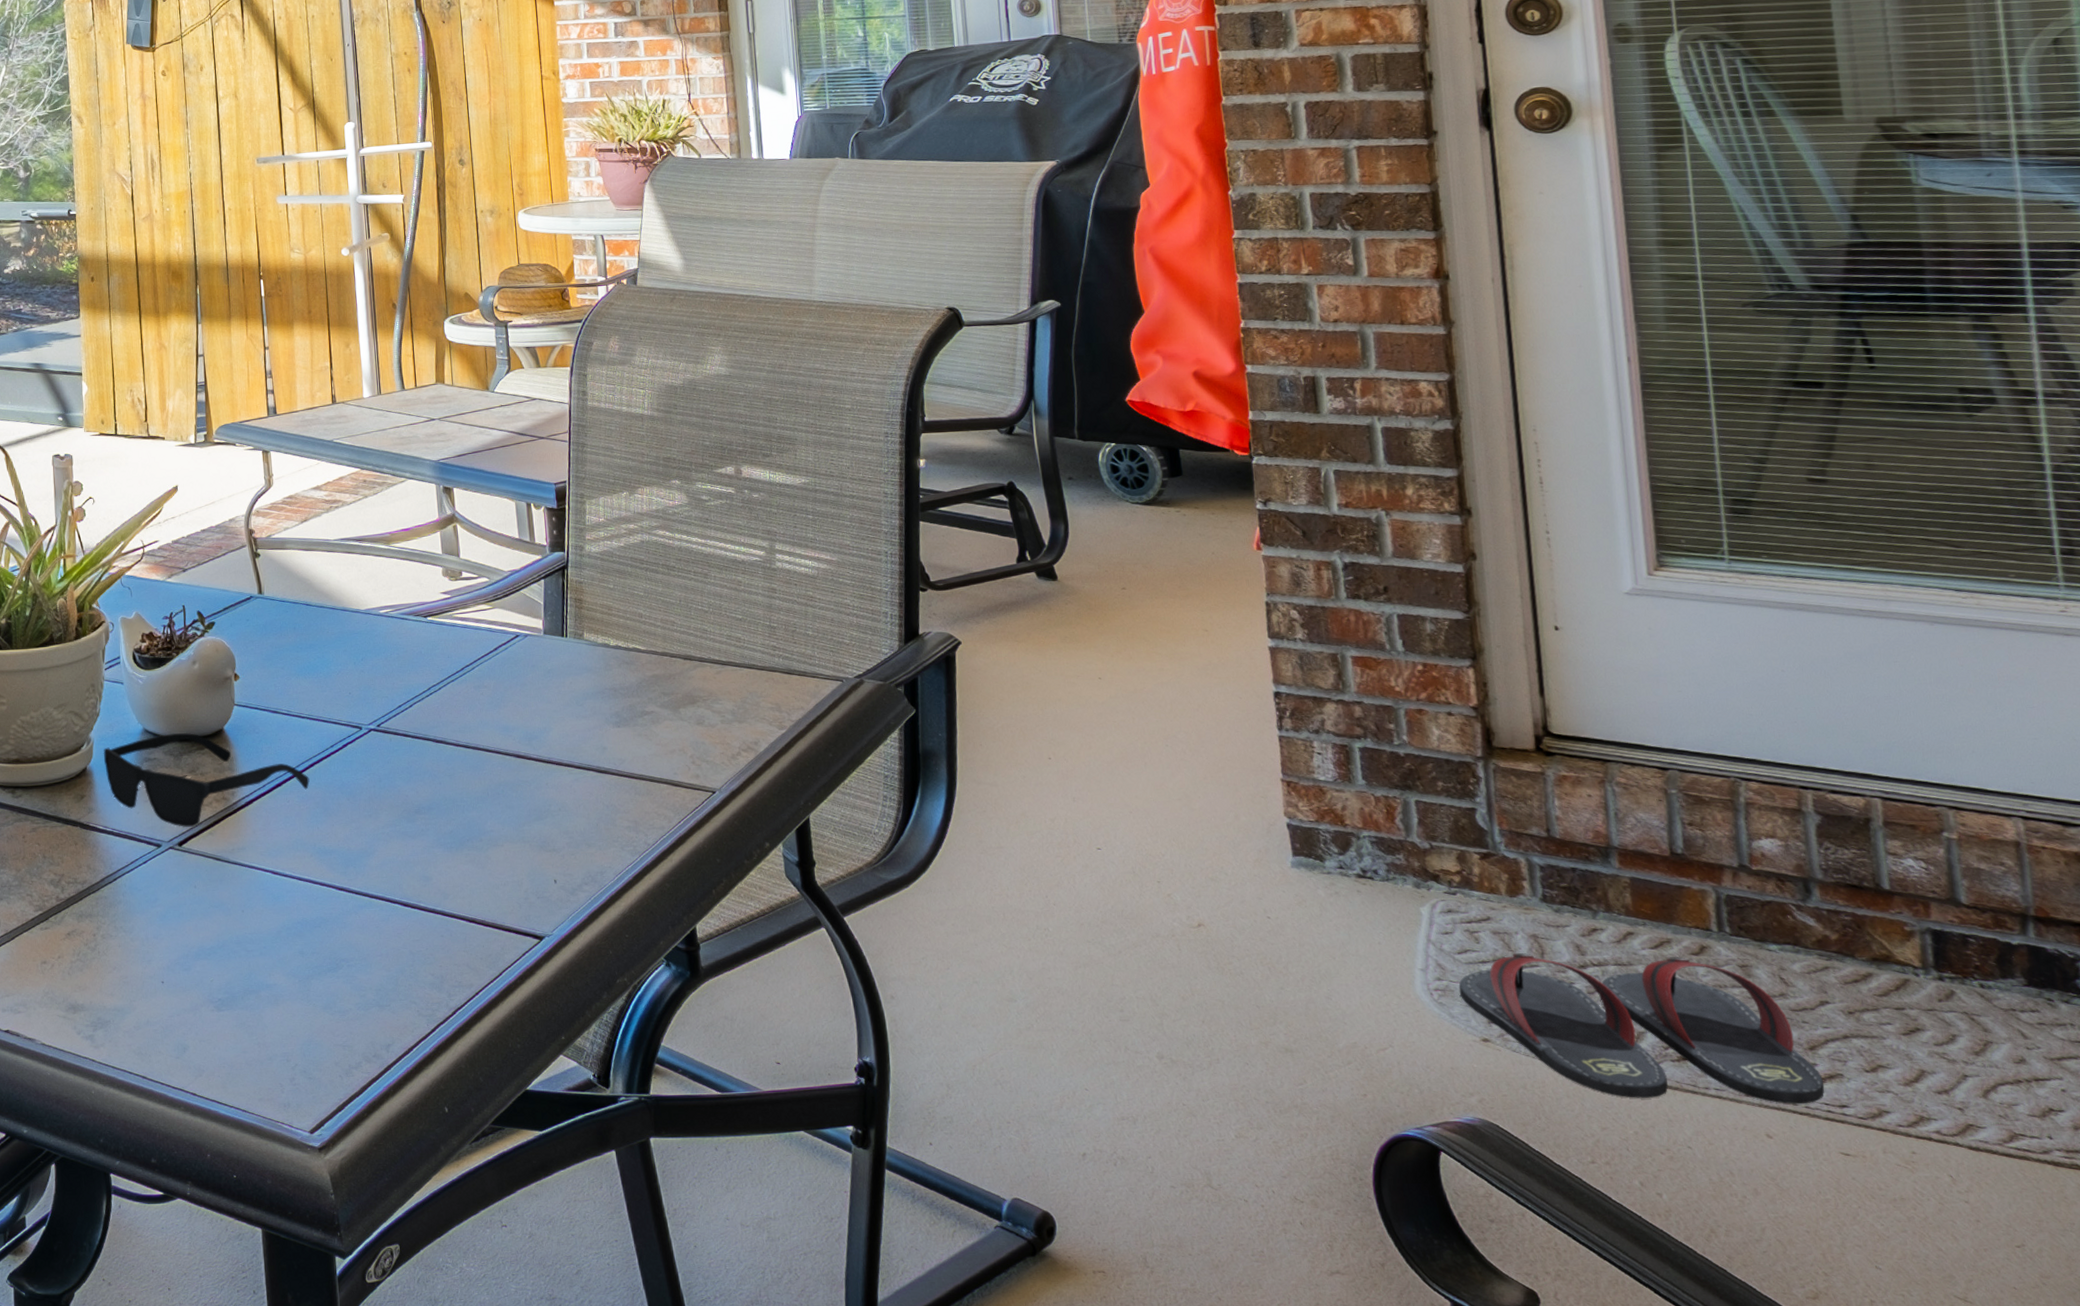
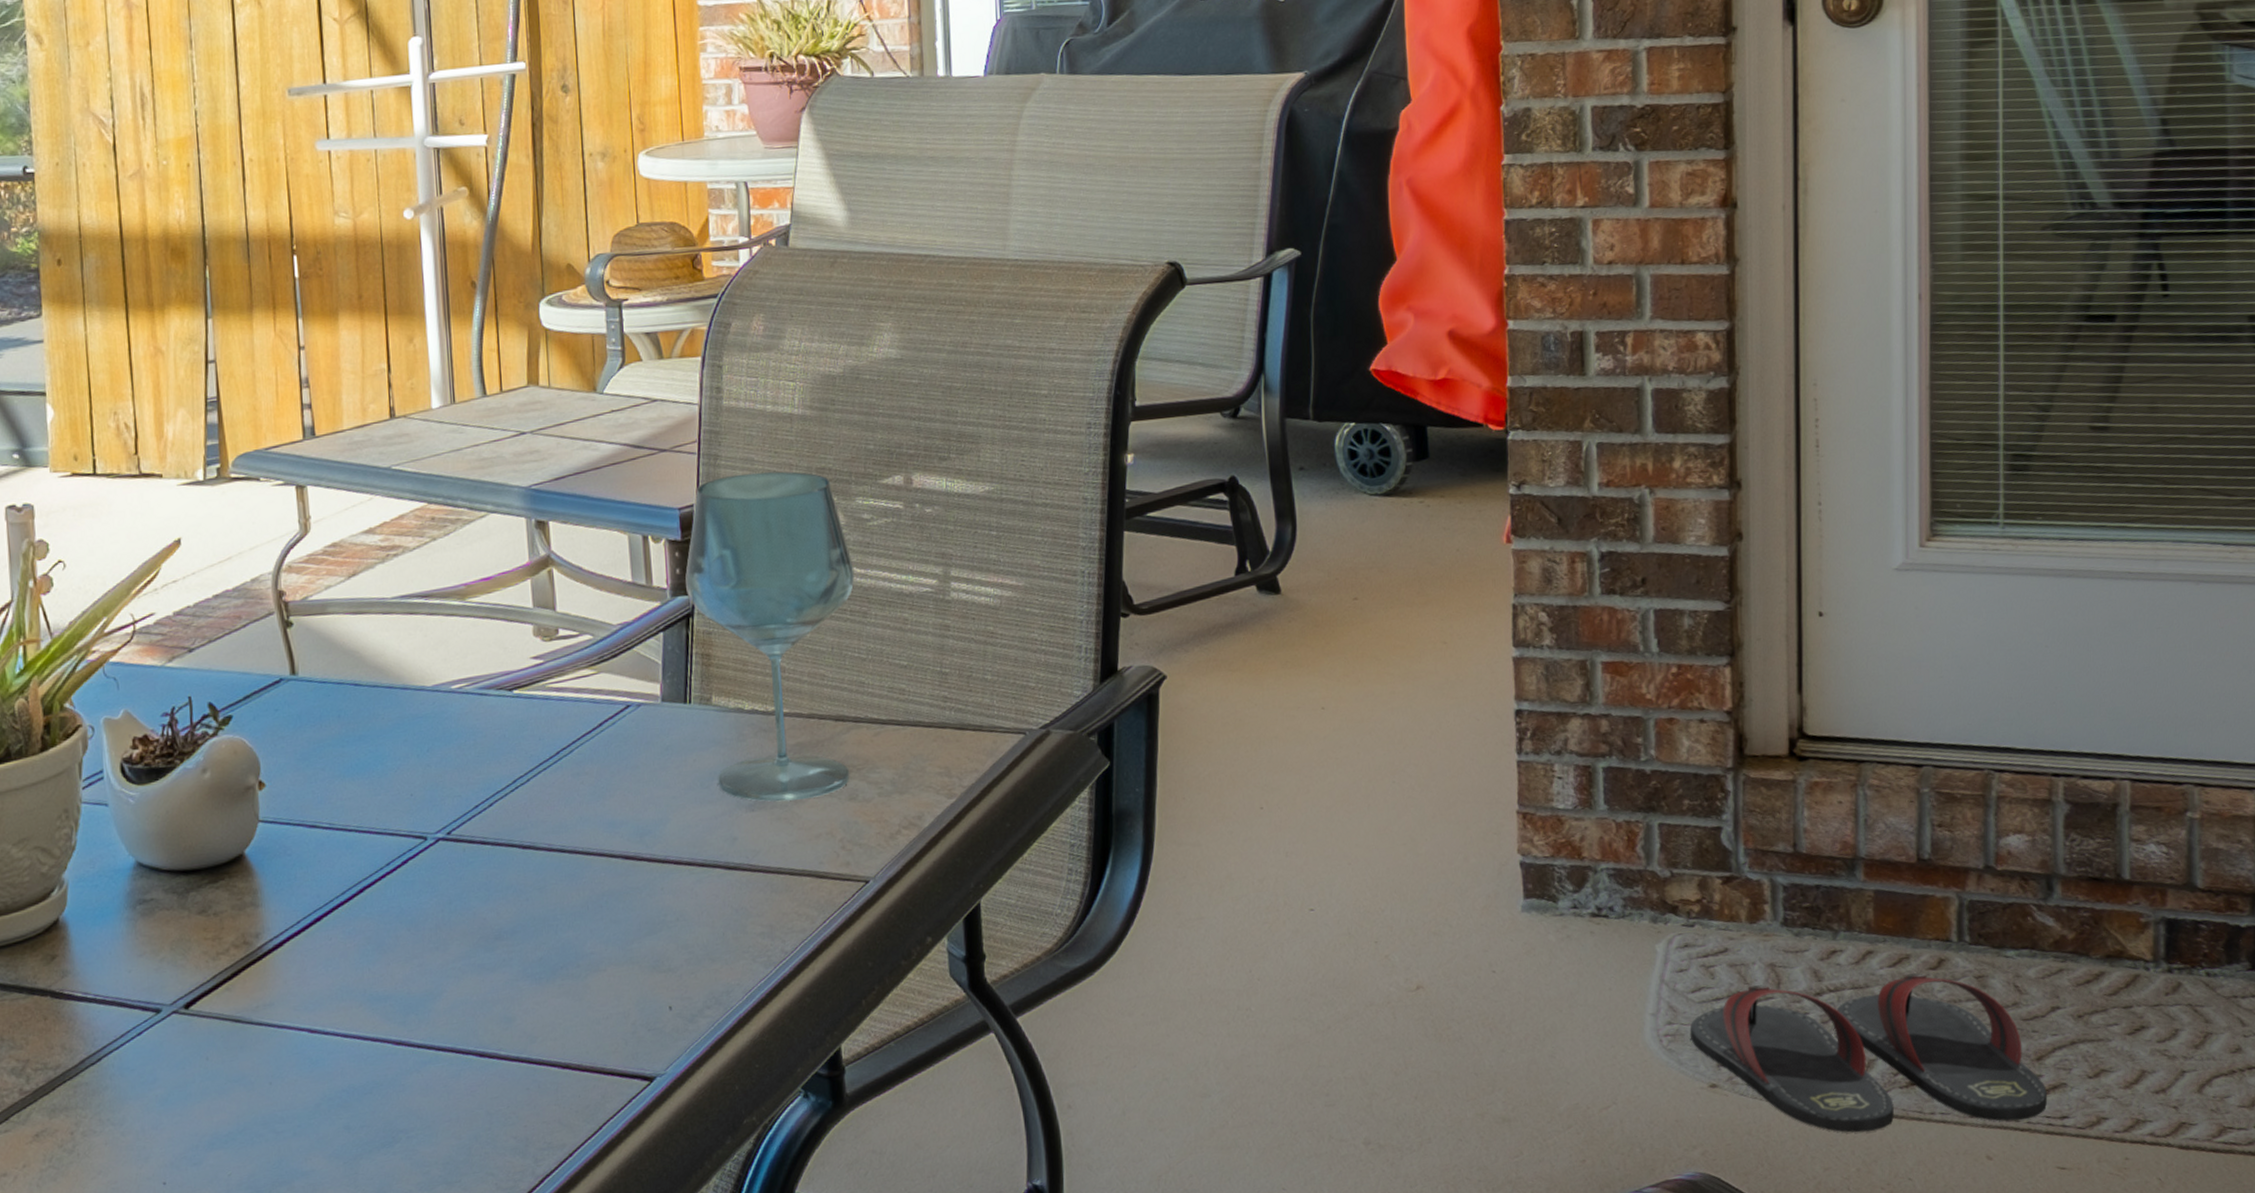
sunglasses: present [103,732,310,827] -> none [81,861,358,984]
wine glass: none [561,458,698,721] -> present [685,471,855,802]

